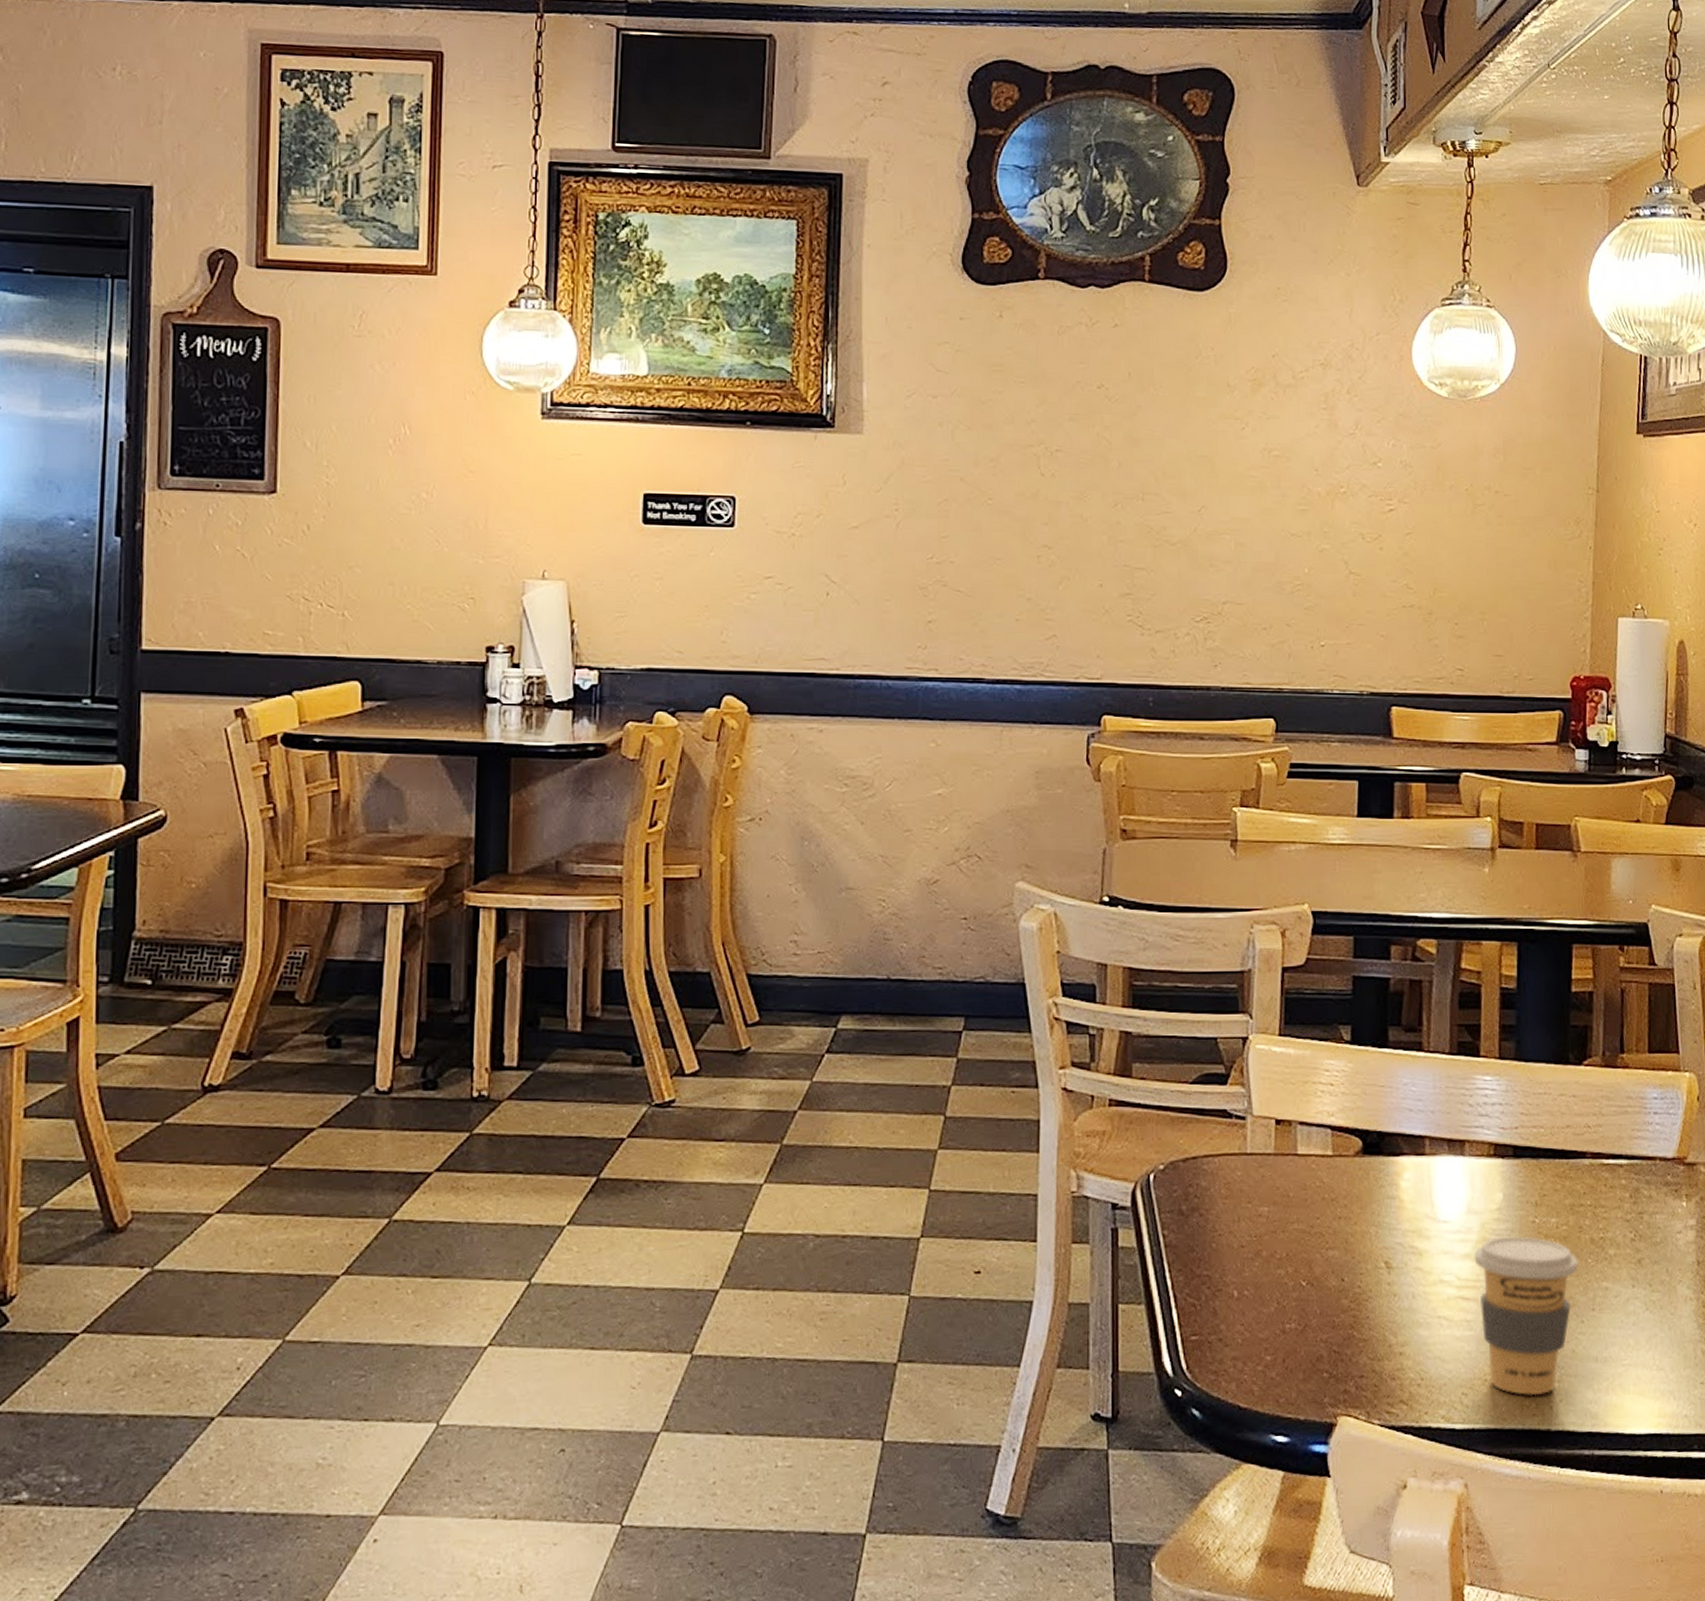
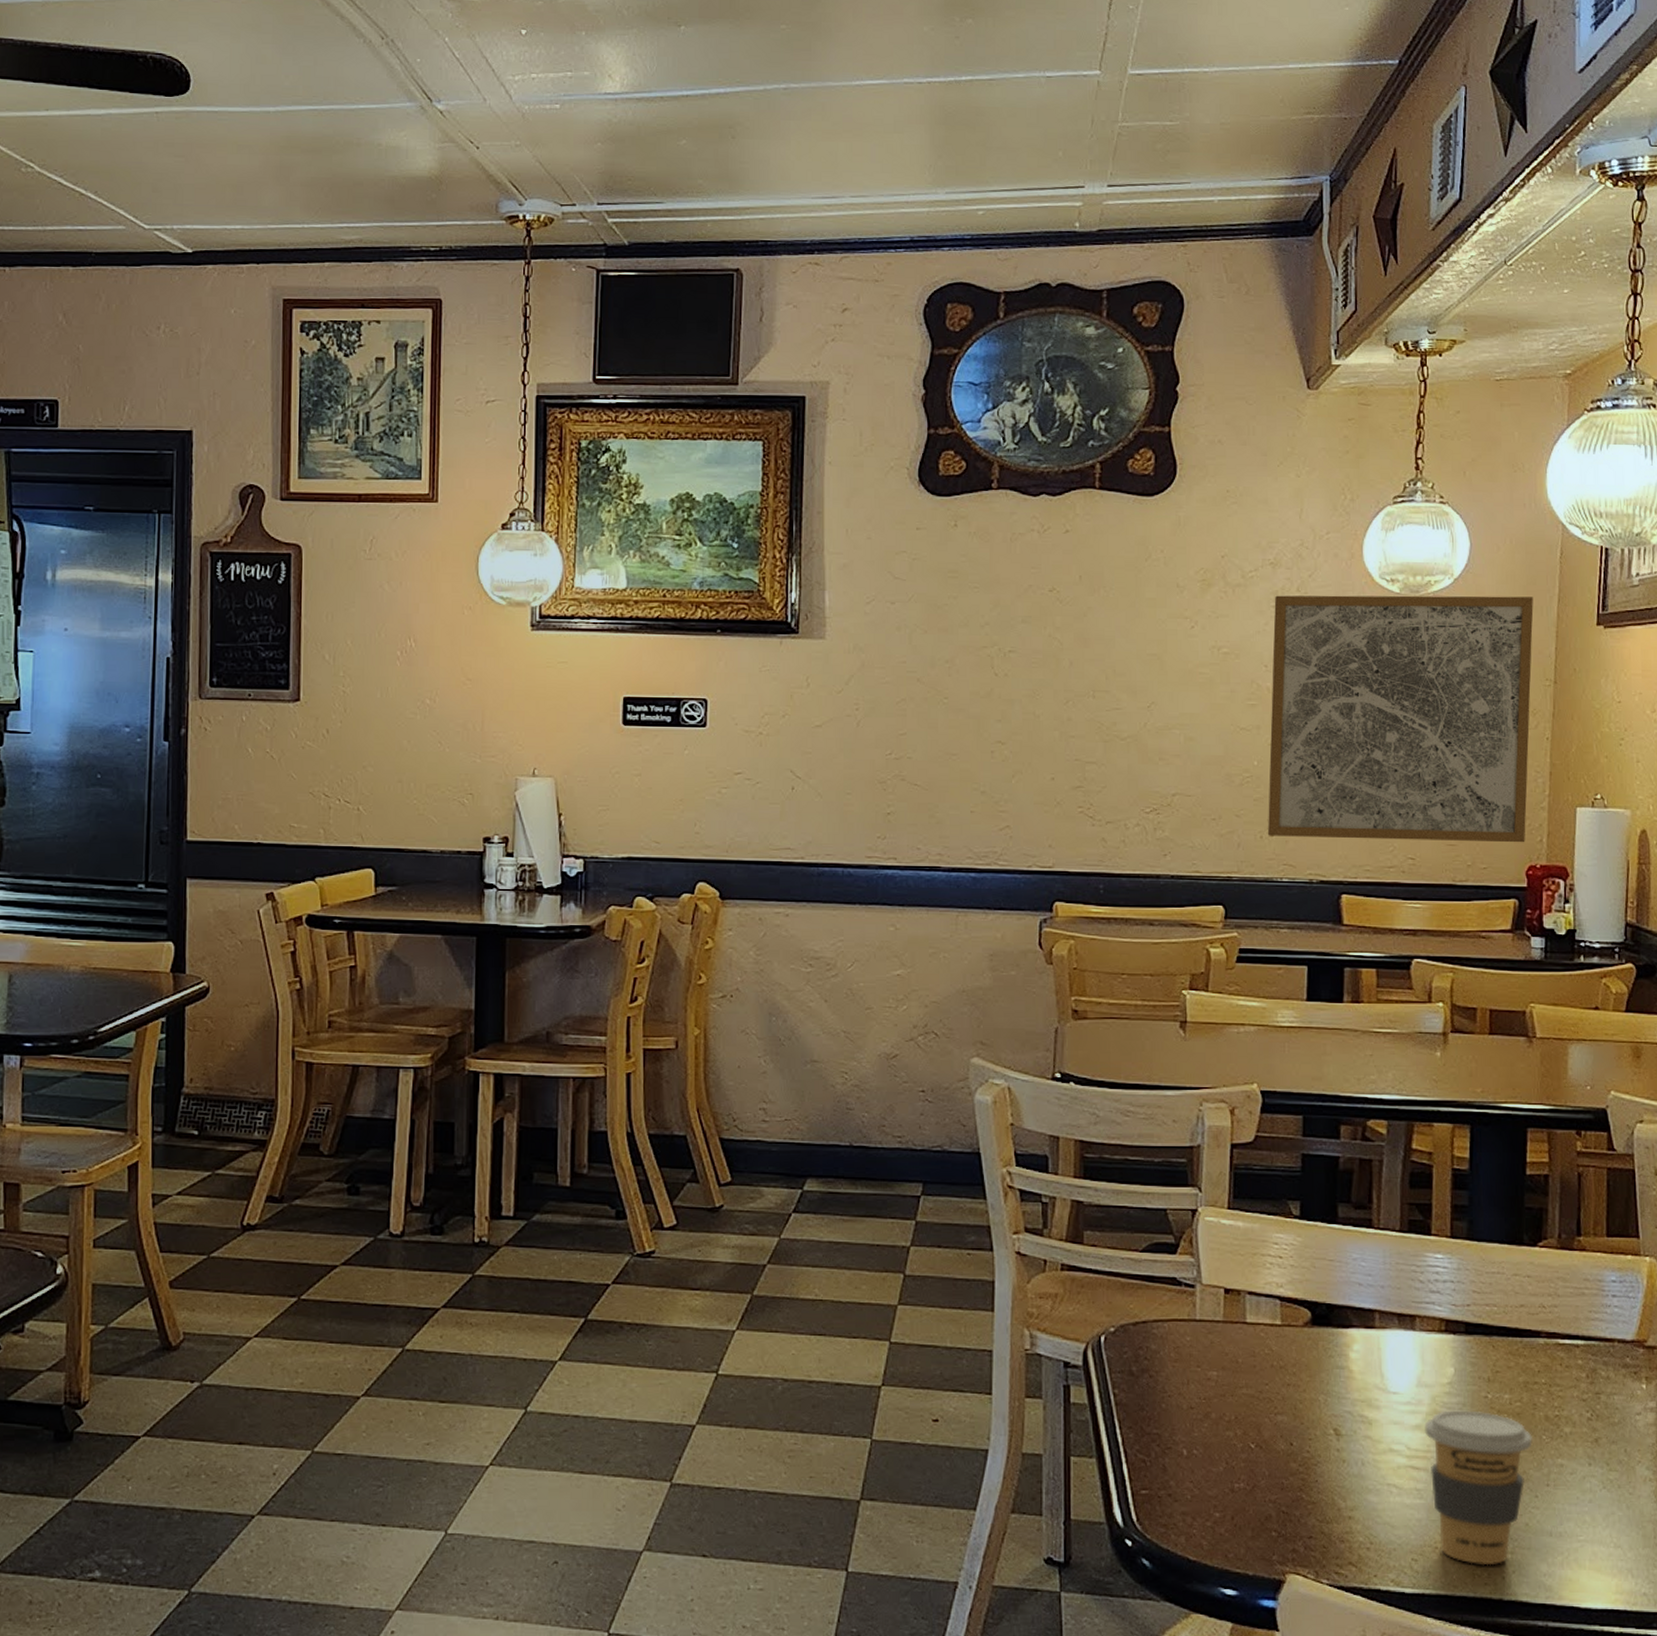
wall art: none [1318,397,1577,654] -> present [1267,595,1534,843]

